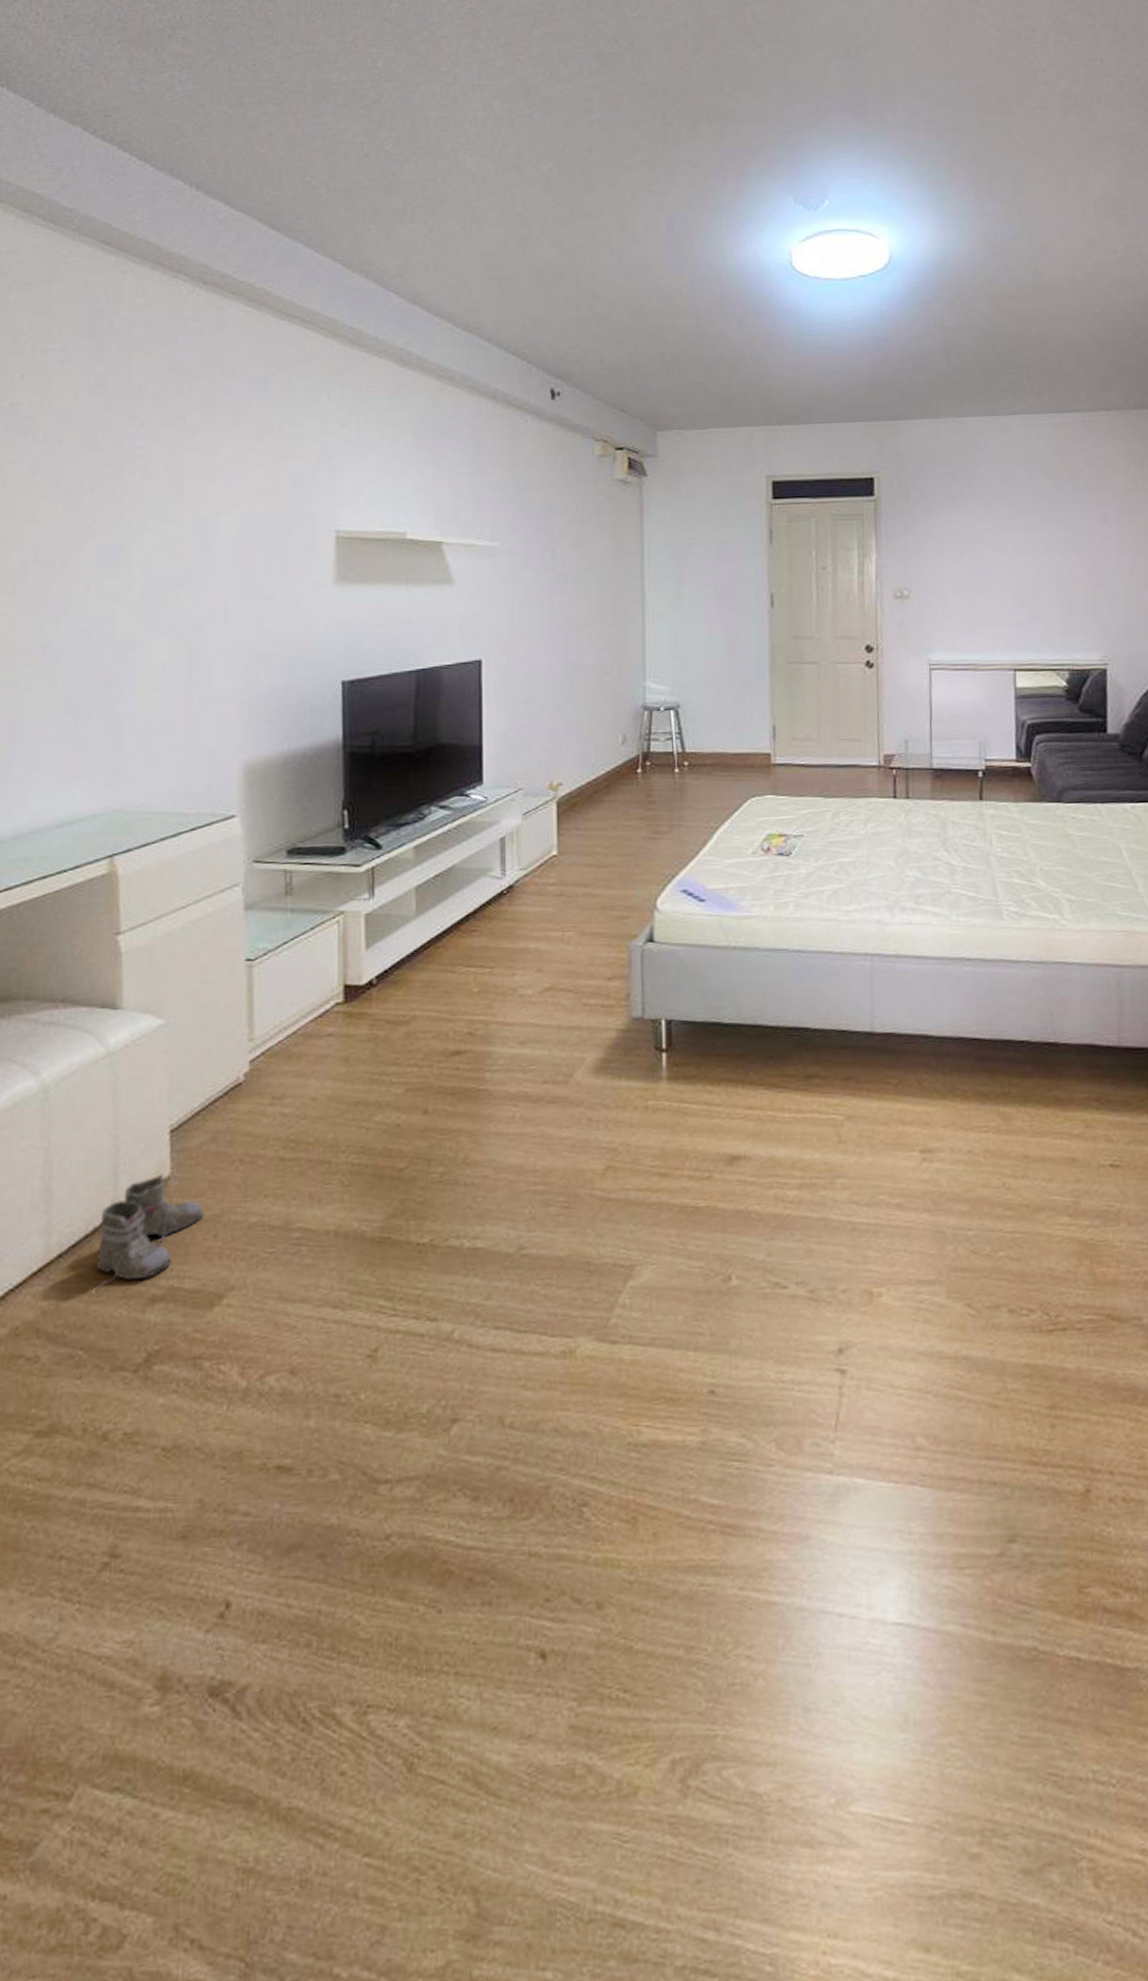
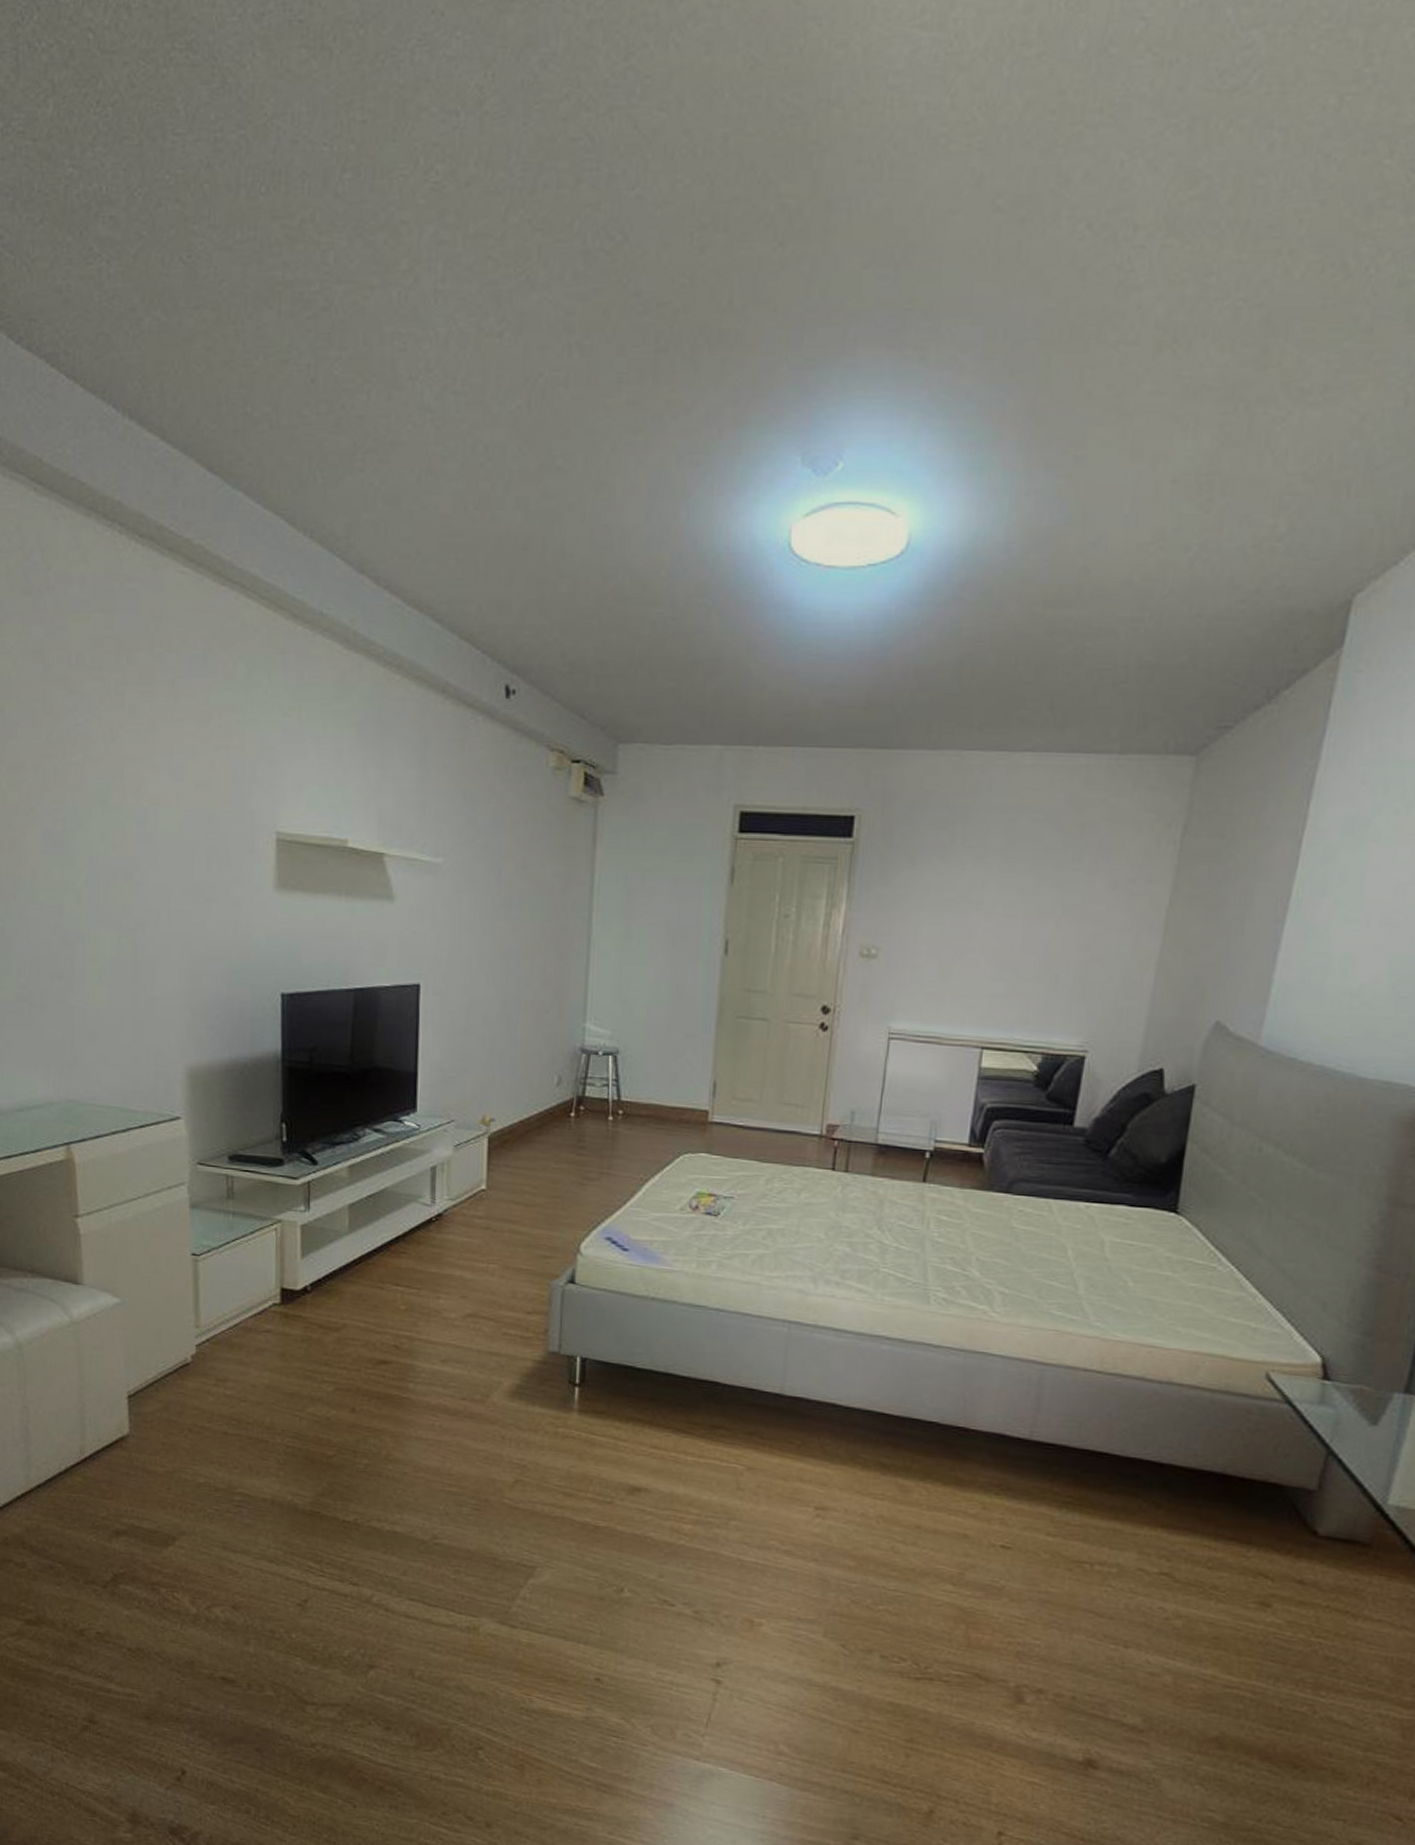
boots: present [95,1174,204,1291] -> none [69,1431,159,1519]

